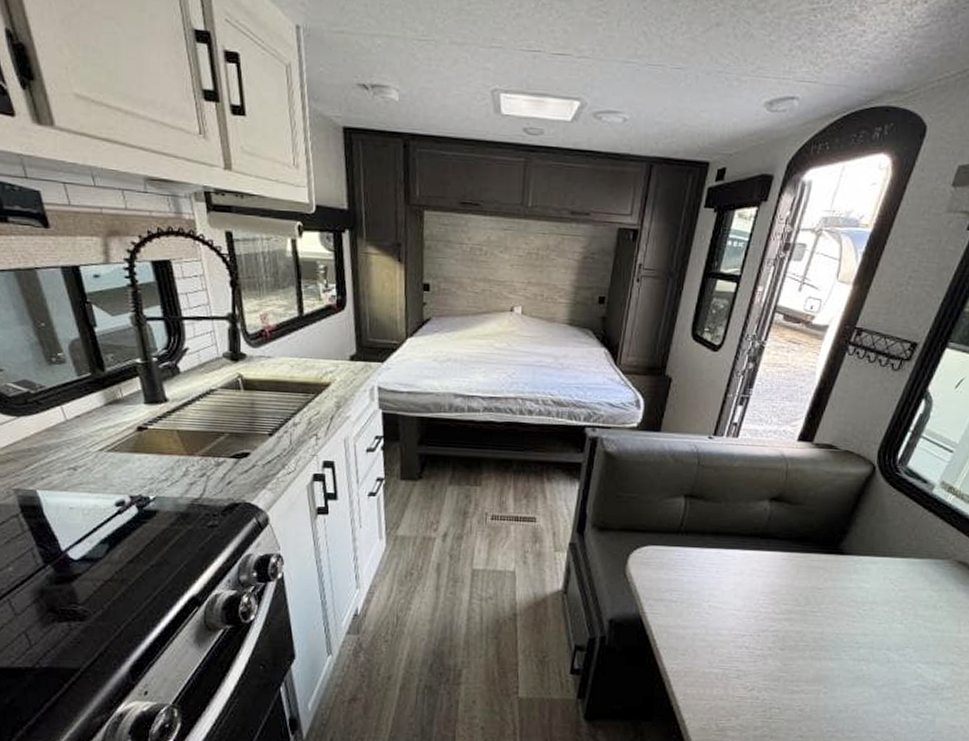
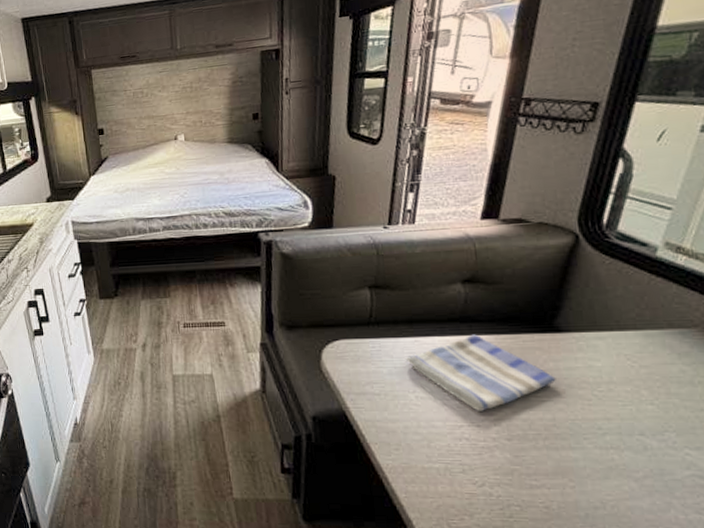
dish towel: none [707,550,831,623] -> present [406,334,556,411]

